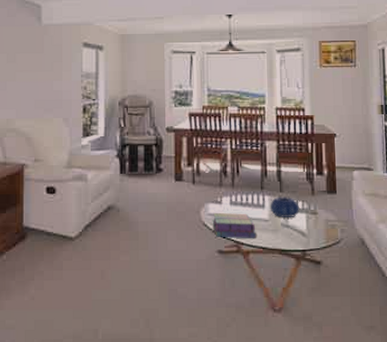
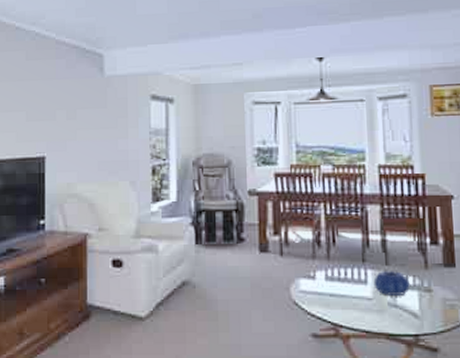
stack of books: present [212,212,257,239] -> none [304,289,359,321]

